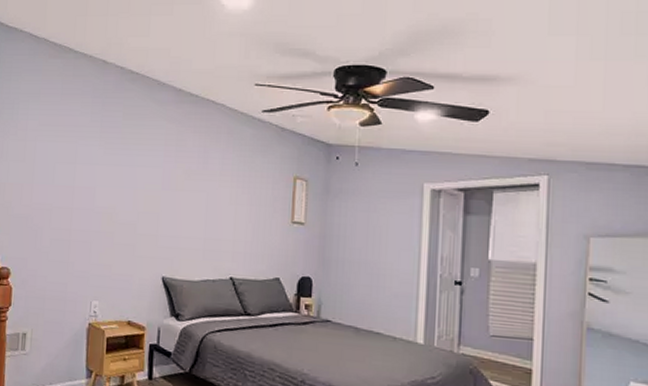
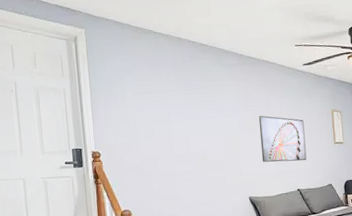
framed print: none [187,171,252,241] -> present [258,115,307,162]

